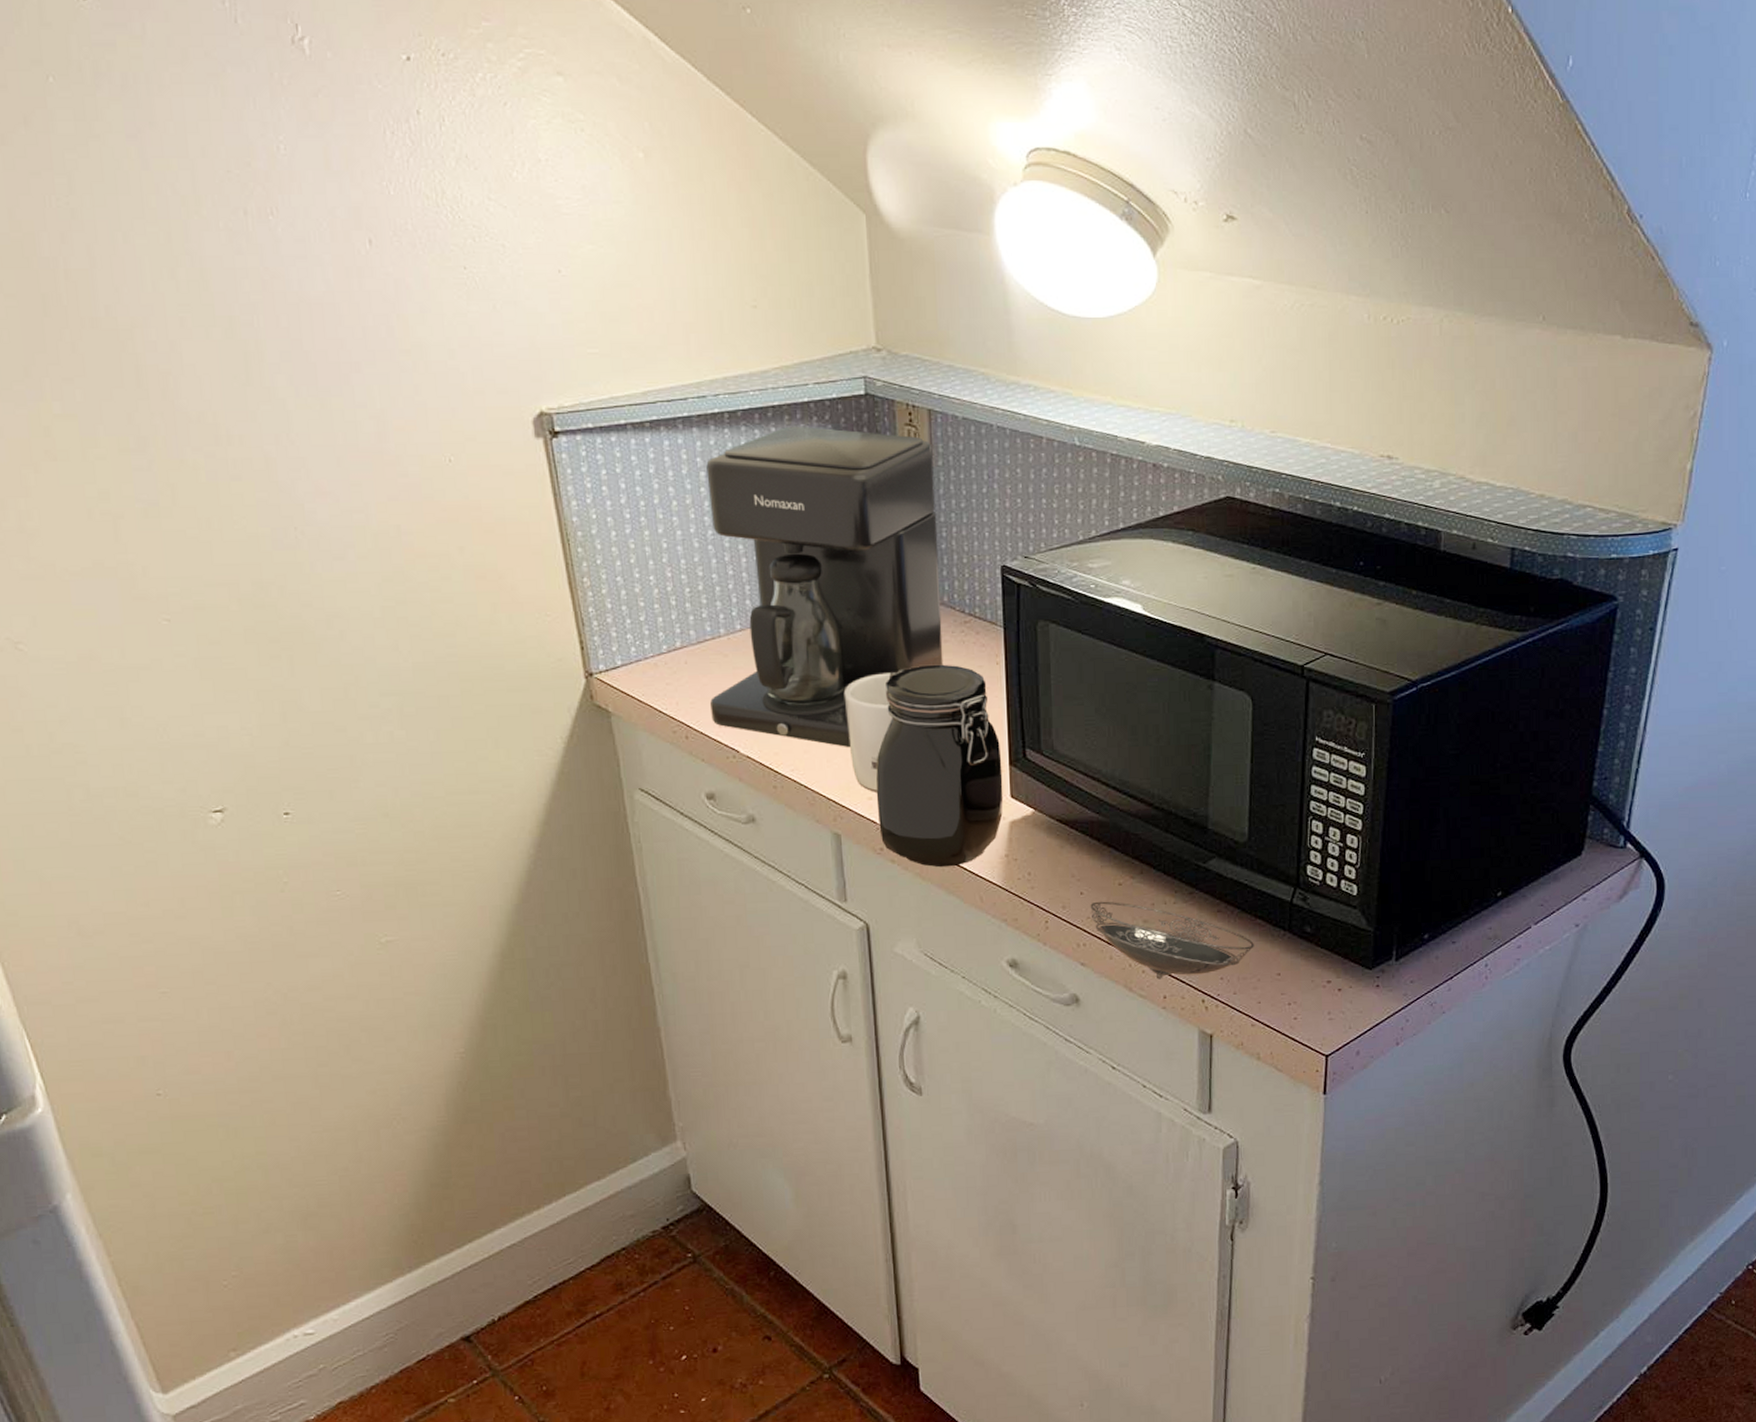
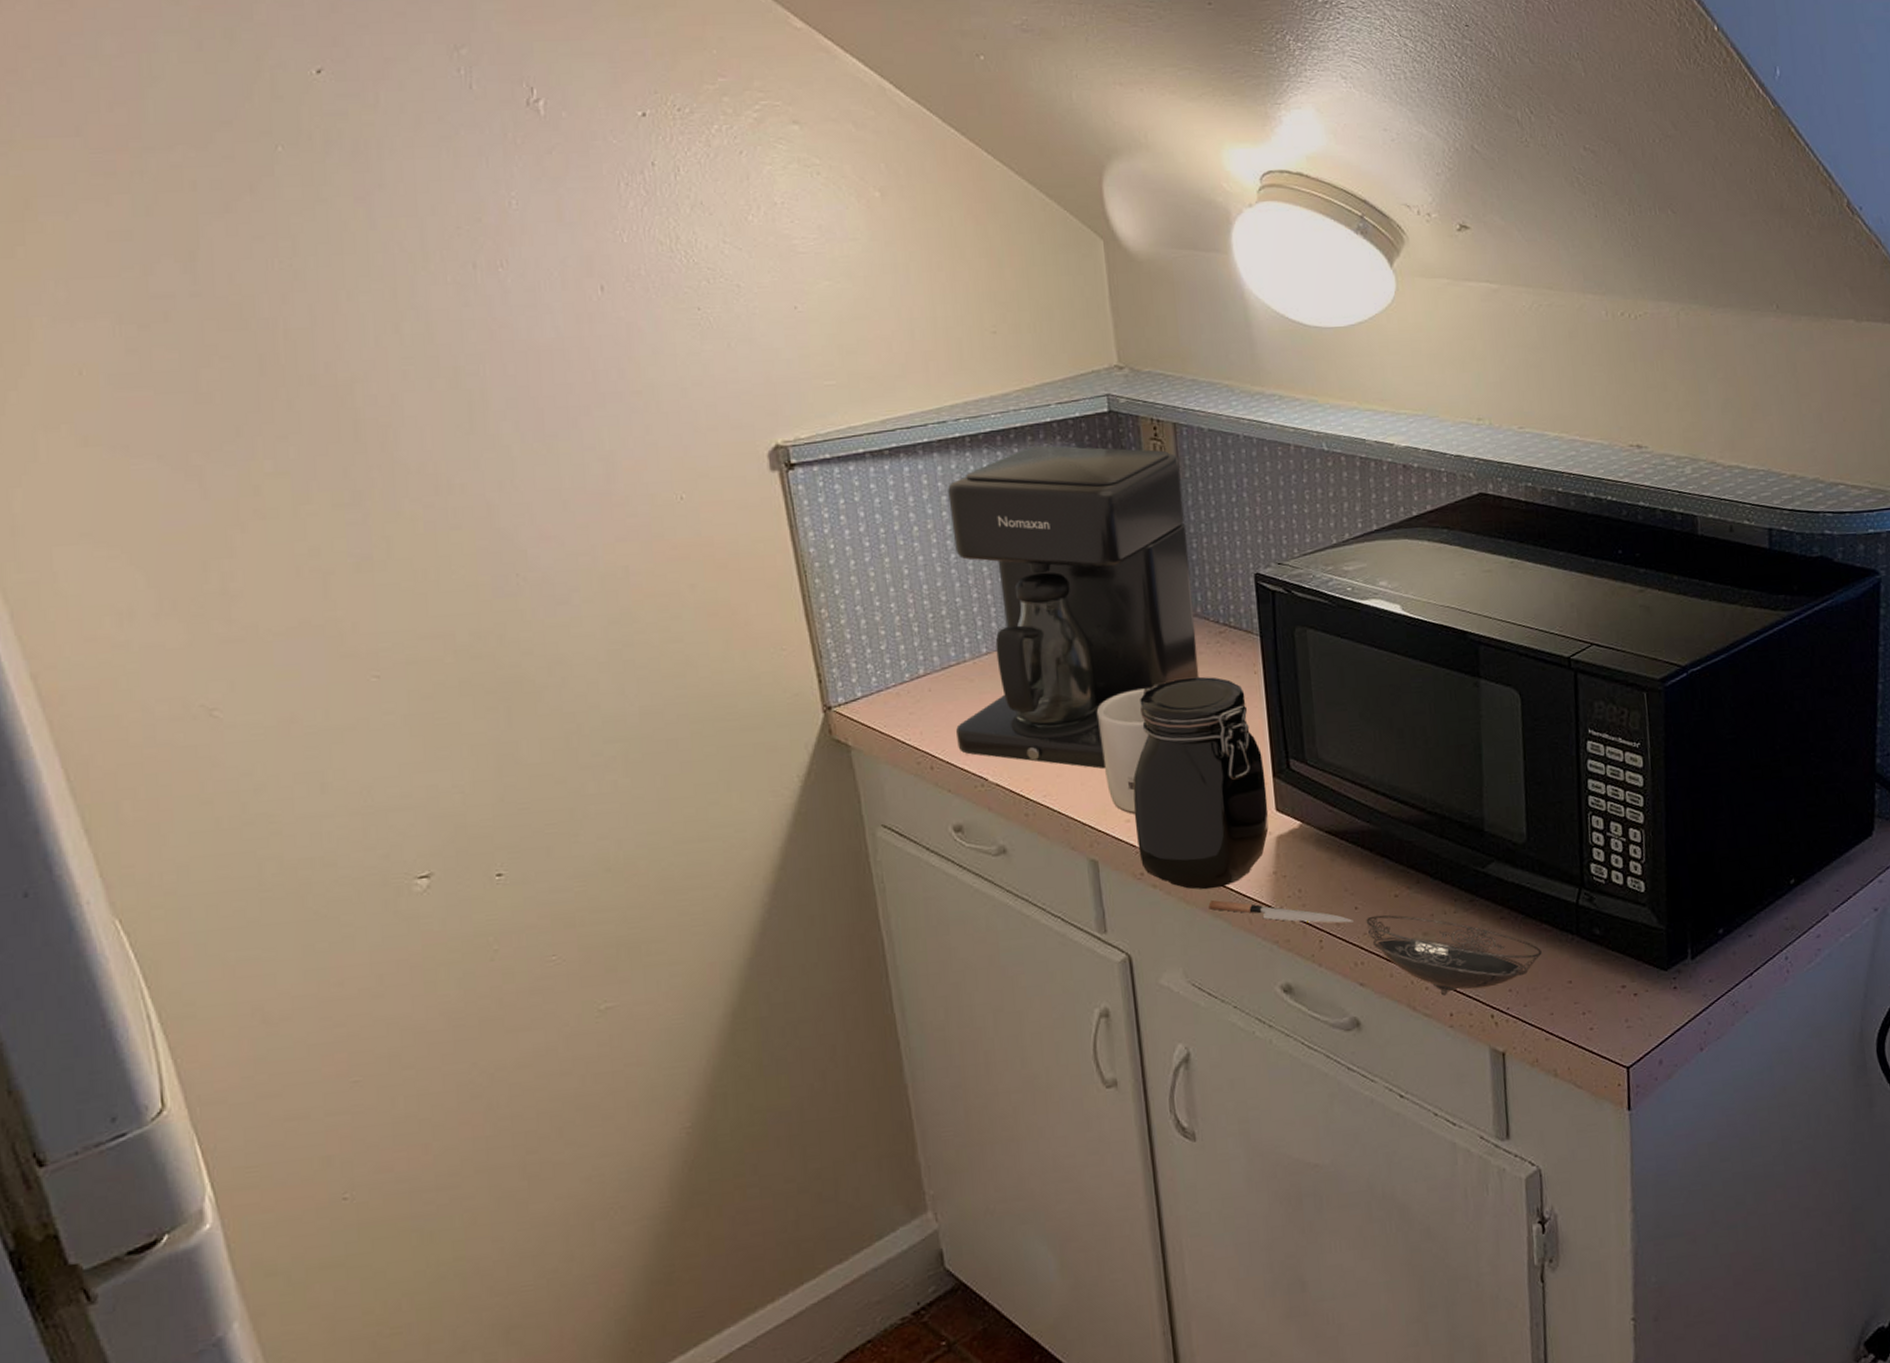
kitchen knife: none [943,878,1078,907] -> present [1208,900,1353,923]

